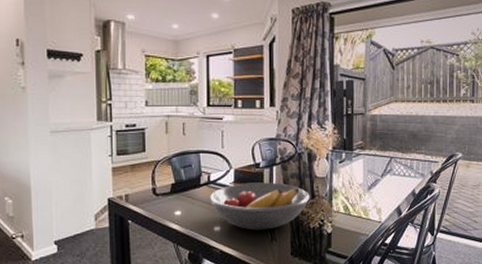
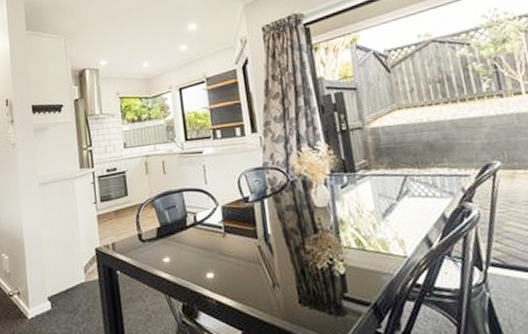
fruit bowl: present [209,182,310,230] -> none [197,217,312,276]

